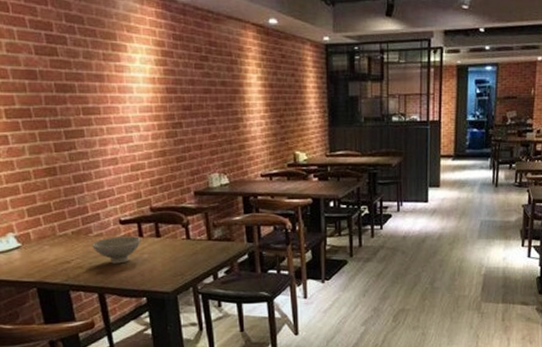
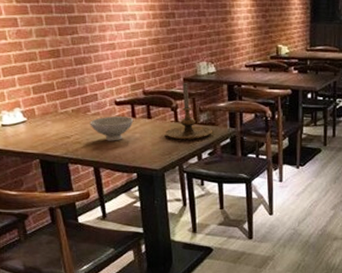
candle holder: none [175,197,228,259] -> present [164,83,212,140]

